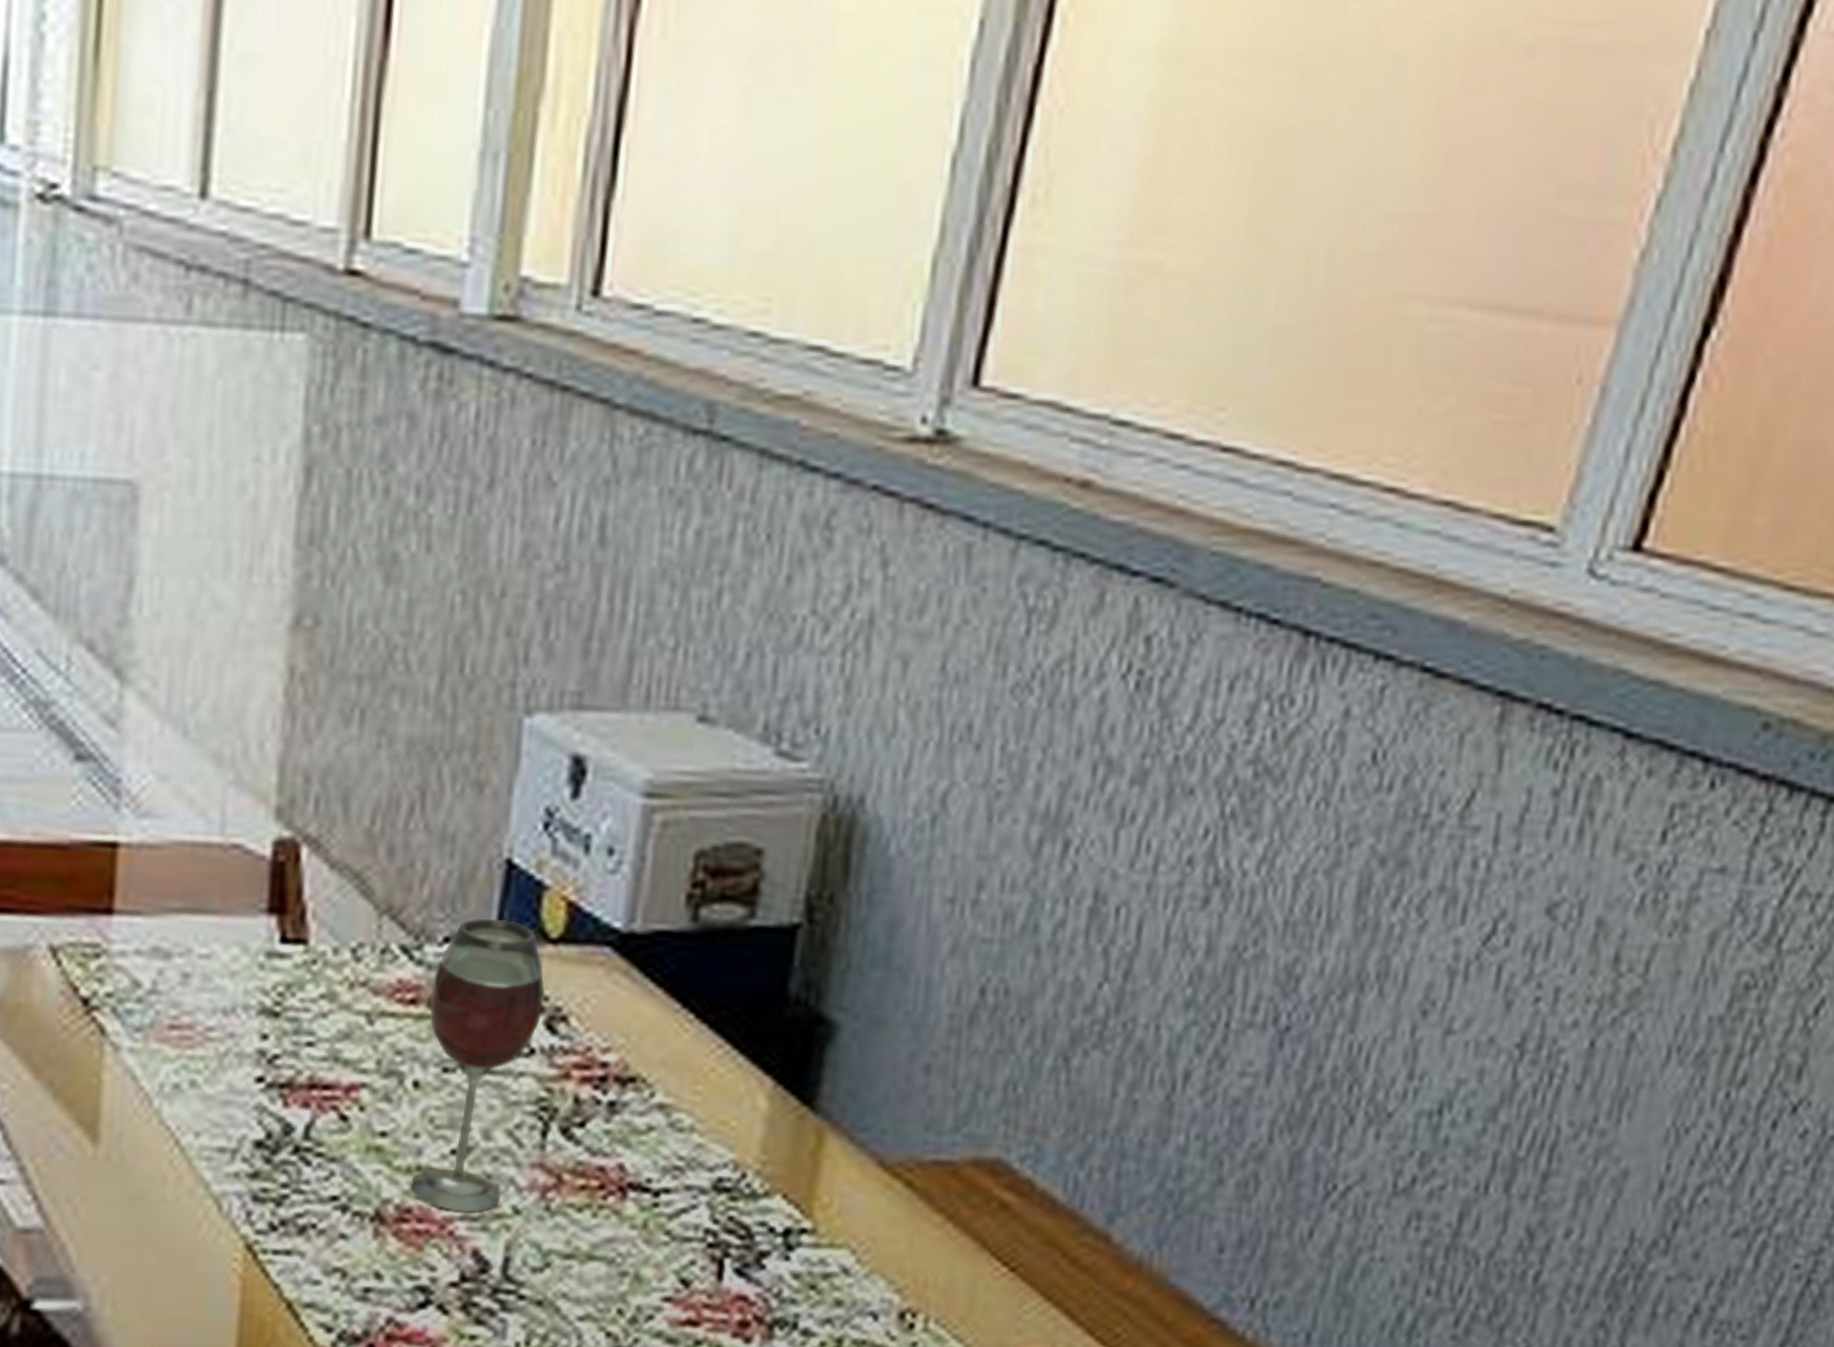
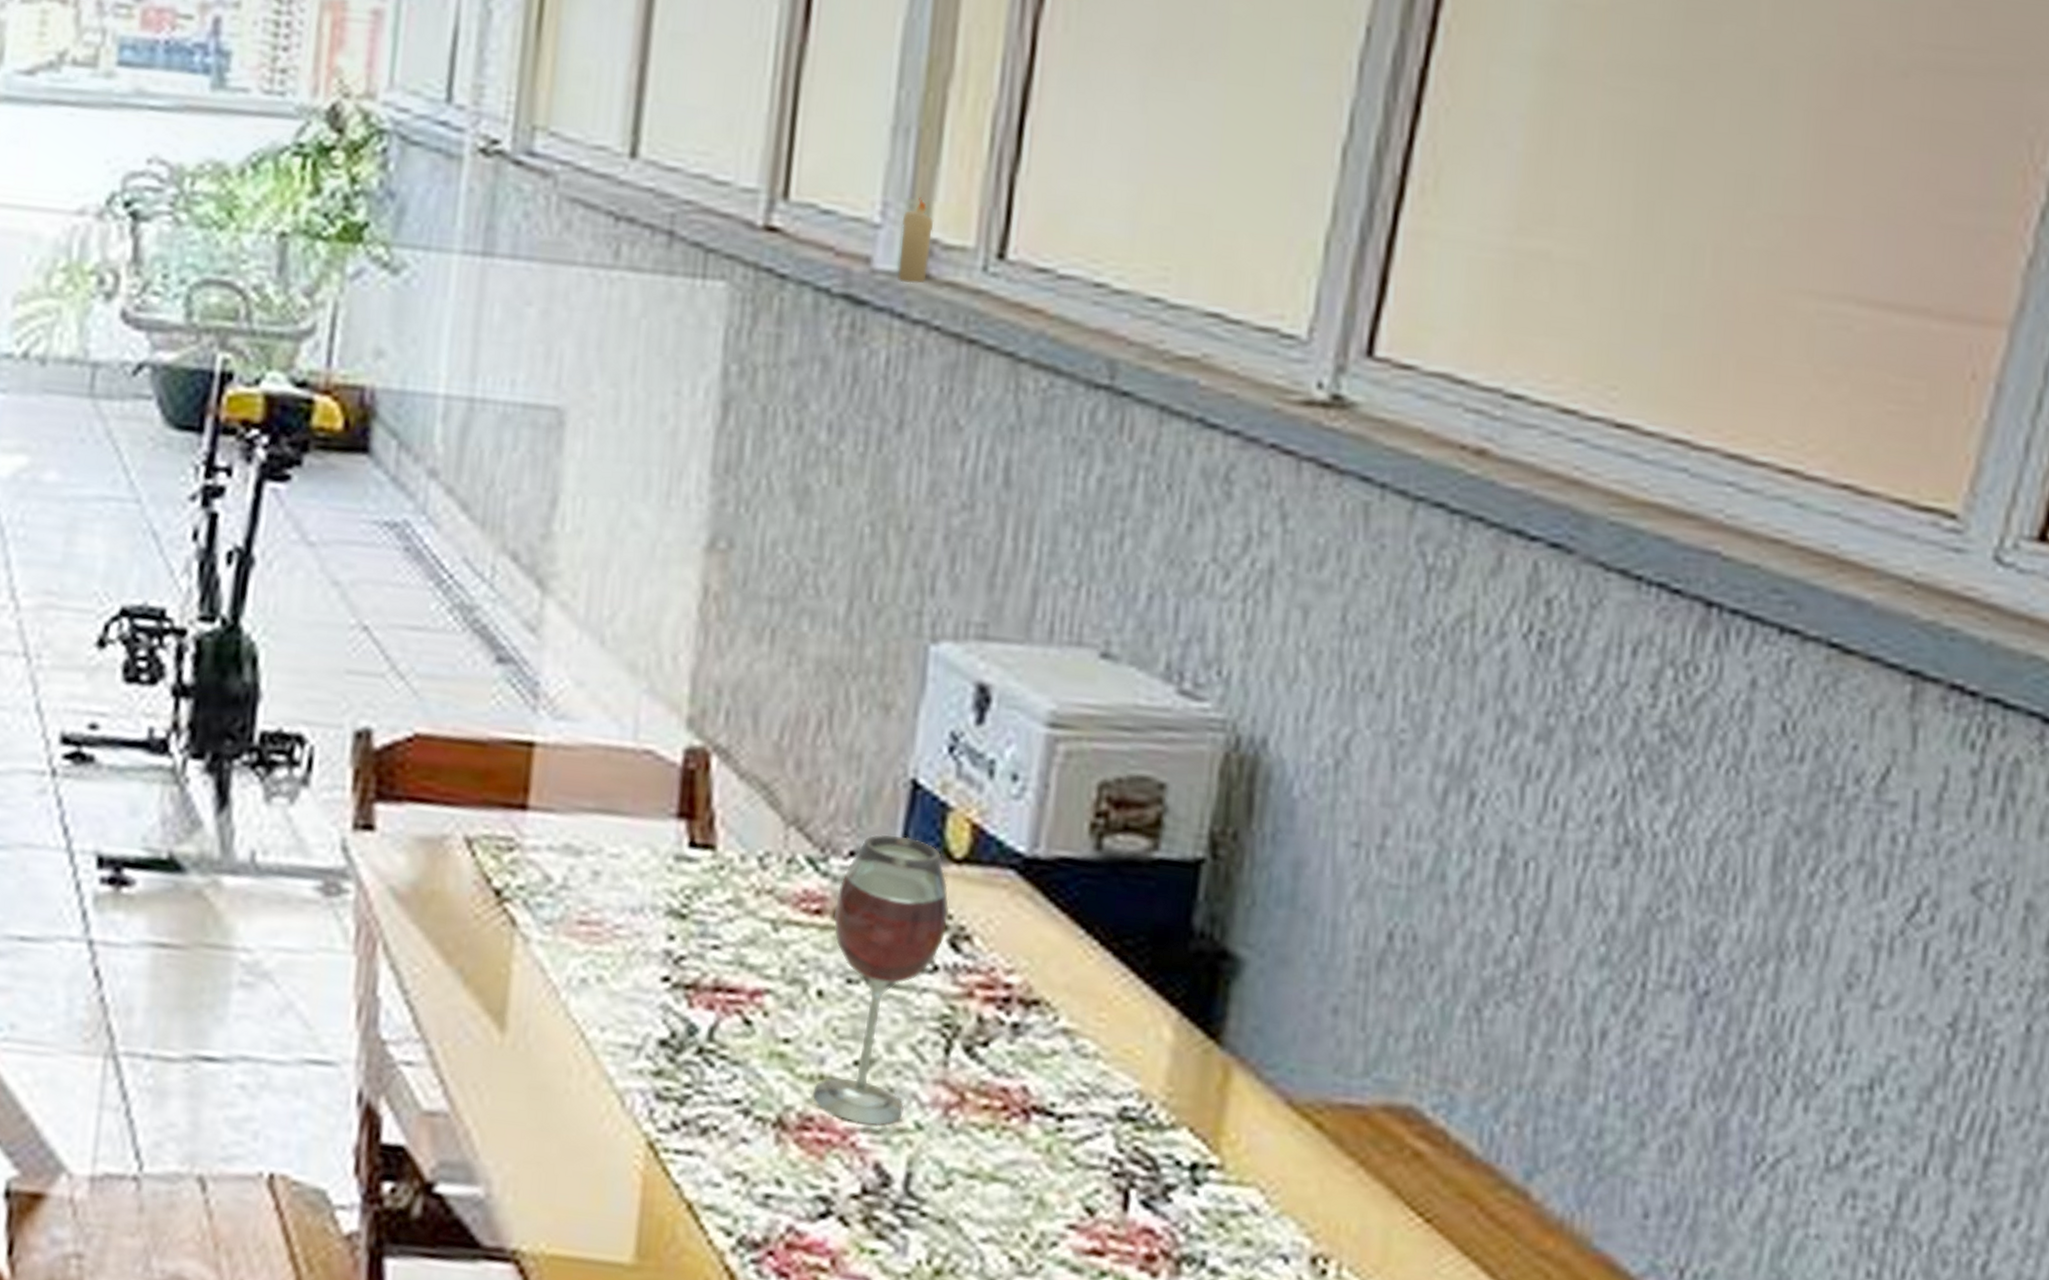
candle: none [487,230,524,328] -> present [898,197,933,284]

